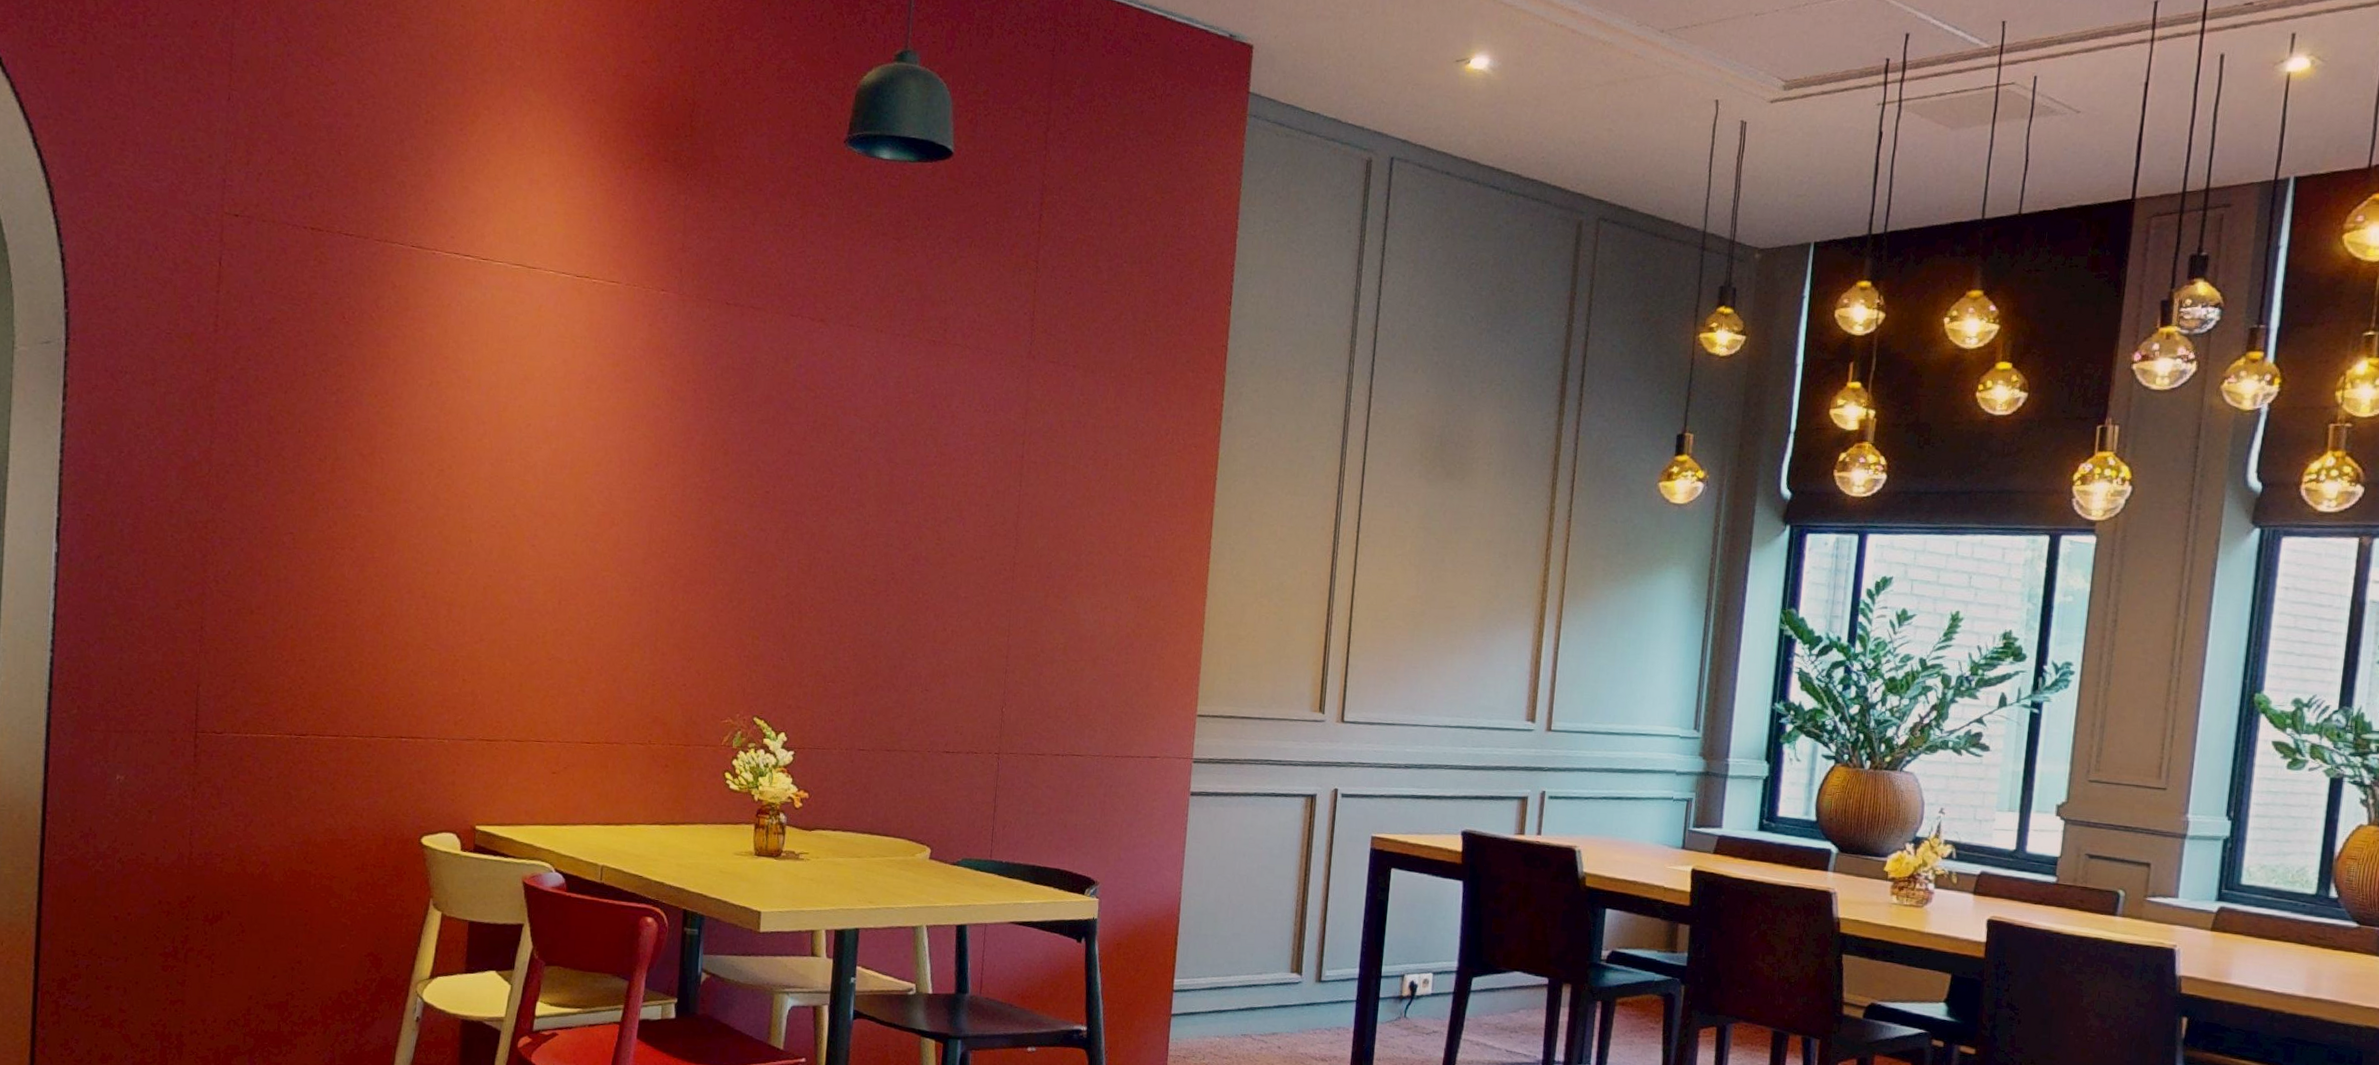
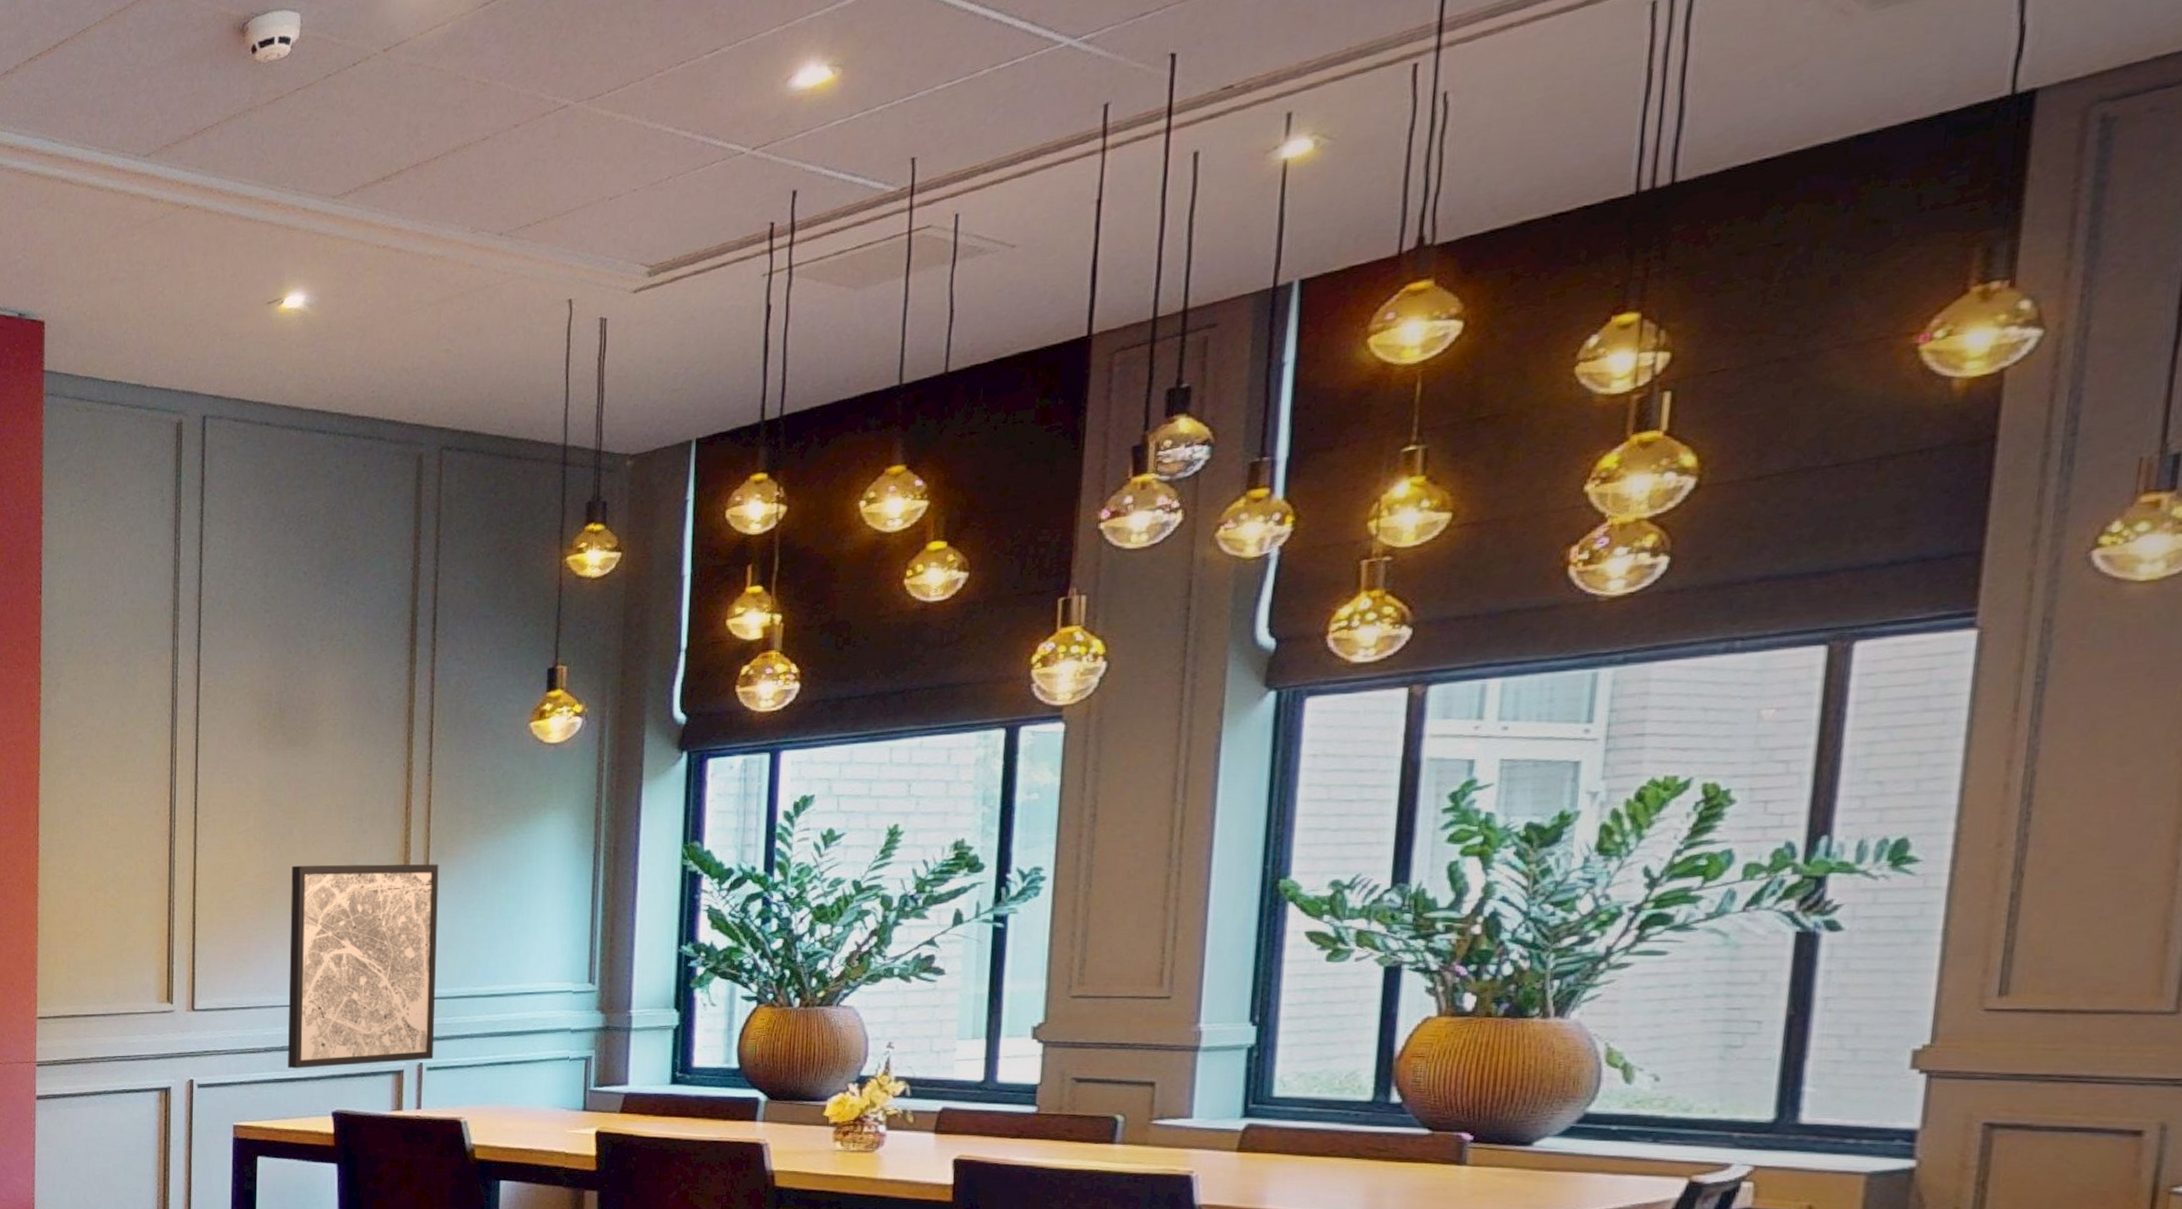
wall art: none [1425,592,1572,789] -> present [288,864,439,1069]

